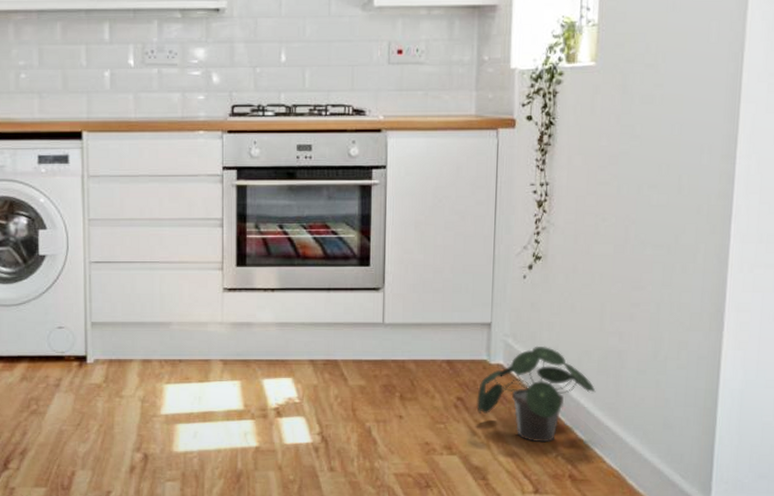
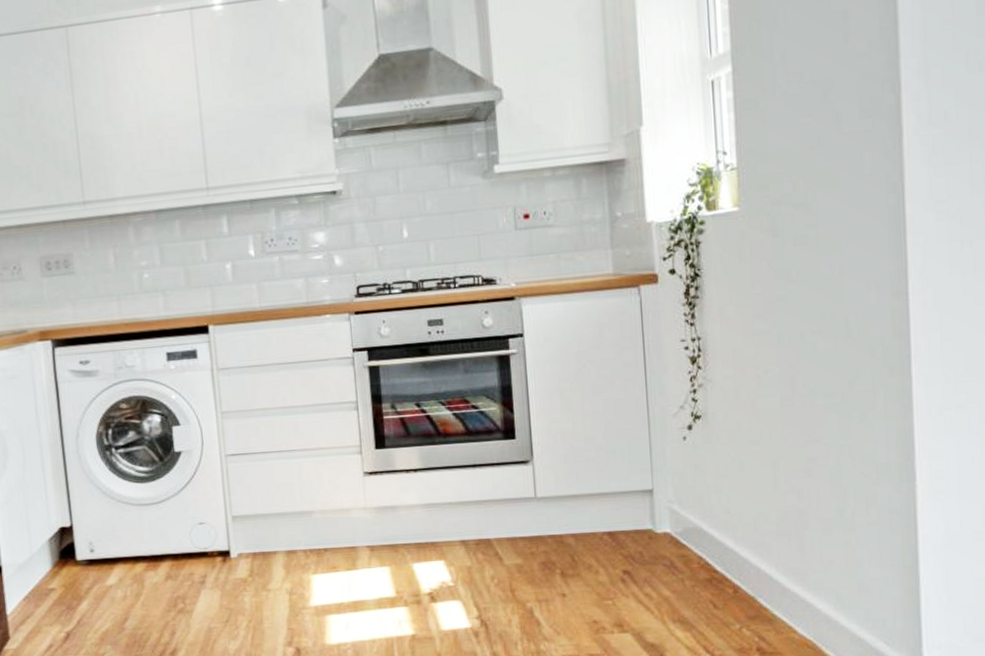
potted plant: present [476,346,596,443] -> none [645,510,777,615]

